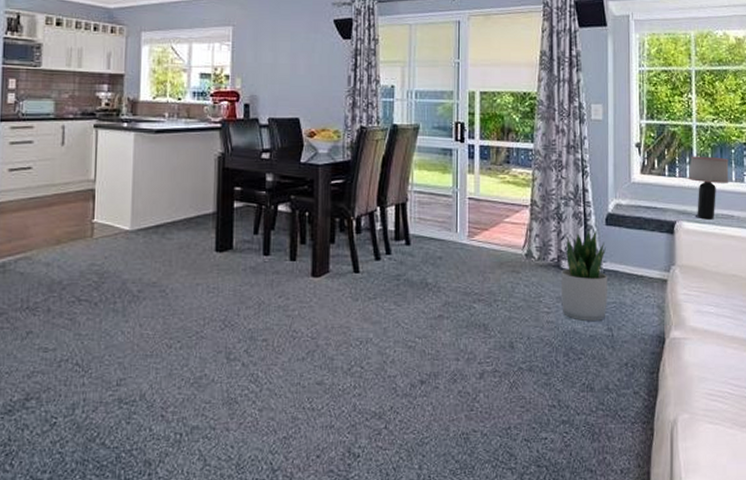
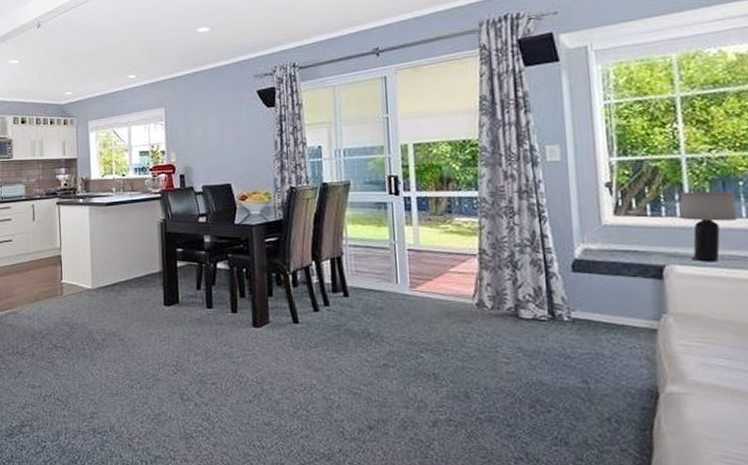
planter: present [561,231,607,322] -> none [520,278,580,374]

